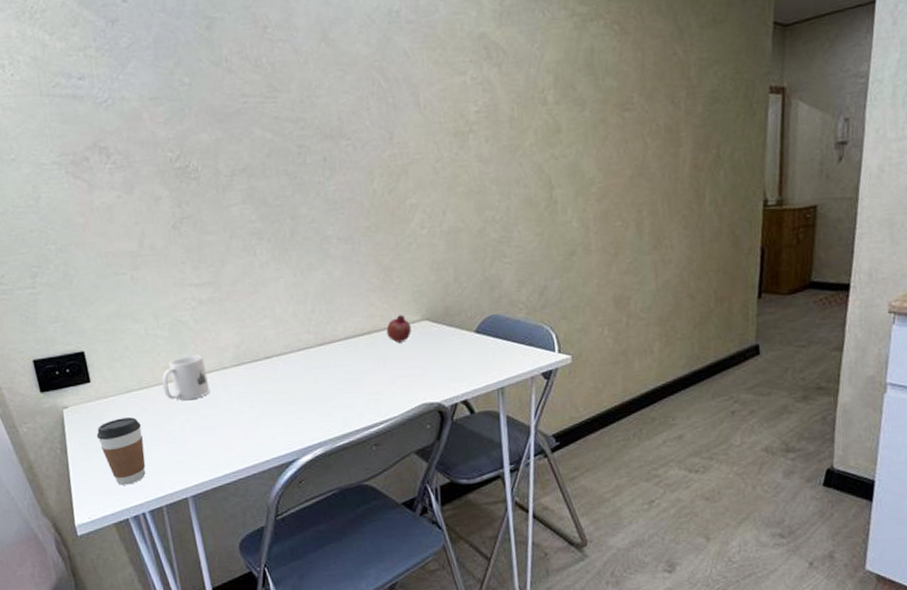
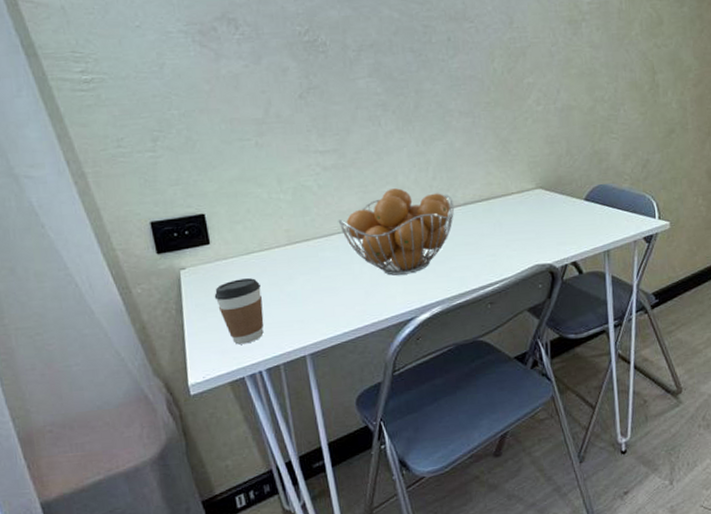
mug: present [161,355,210,401] -> none [283,218,332,262]
fruit basket: none [215,322,336,415] -> present [338,188,455,276]
fruit: present [386,315,411,343] -> none [503,183,526,209]

